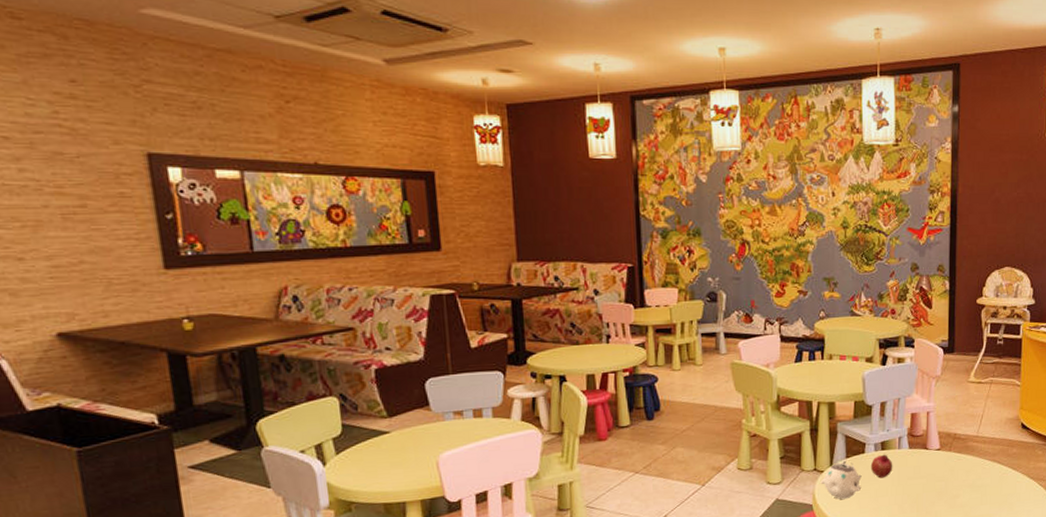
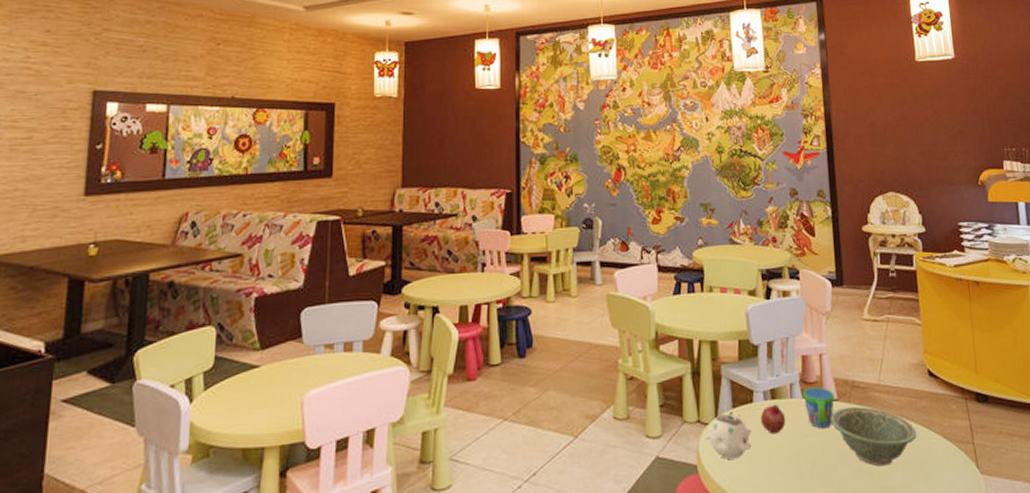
snack cup: none [910,439,938,473] -> present [803,386,835,429]
bowl: none [932,454,1006,501] -> present [830,407,917,467]

